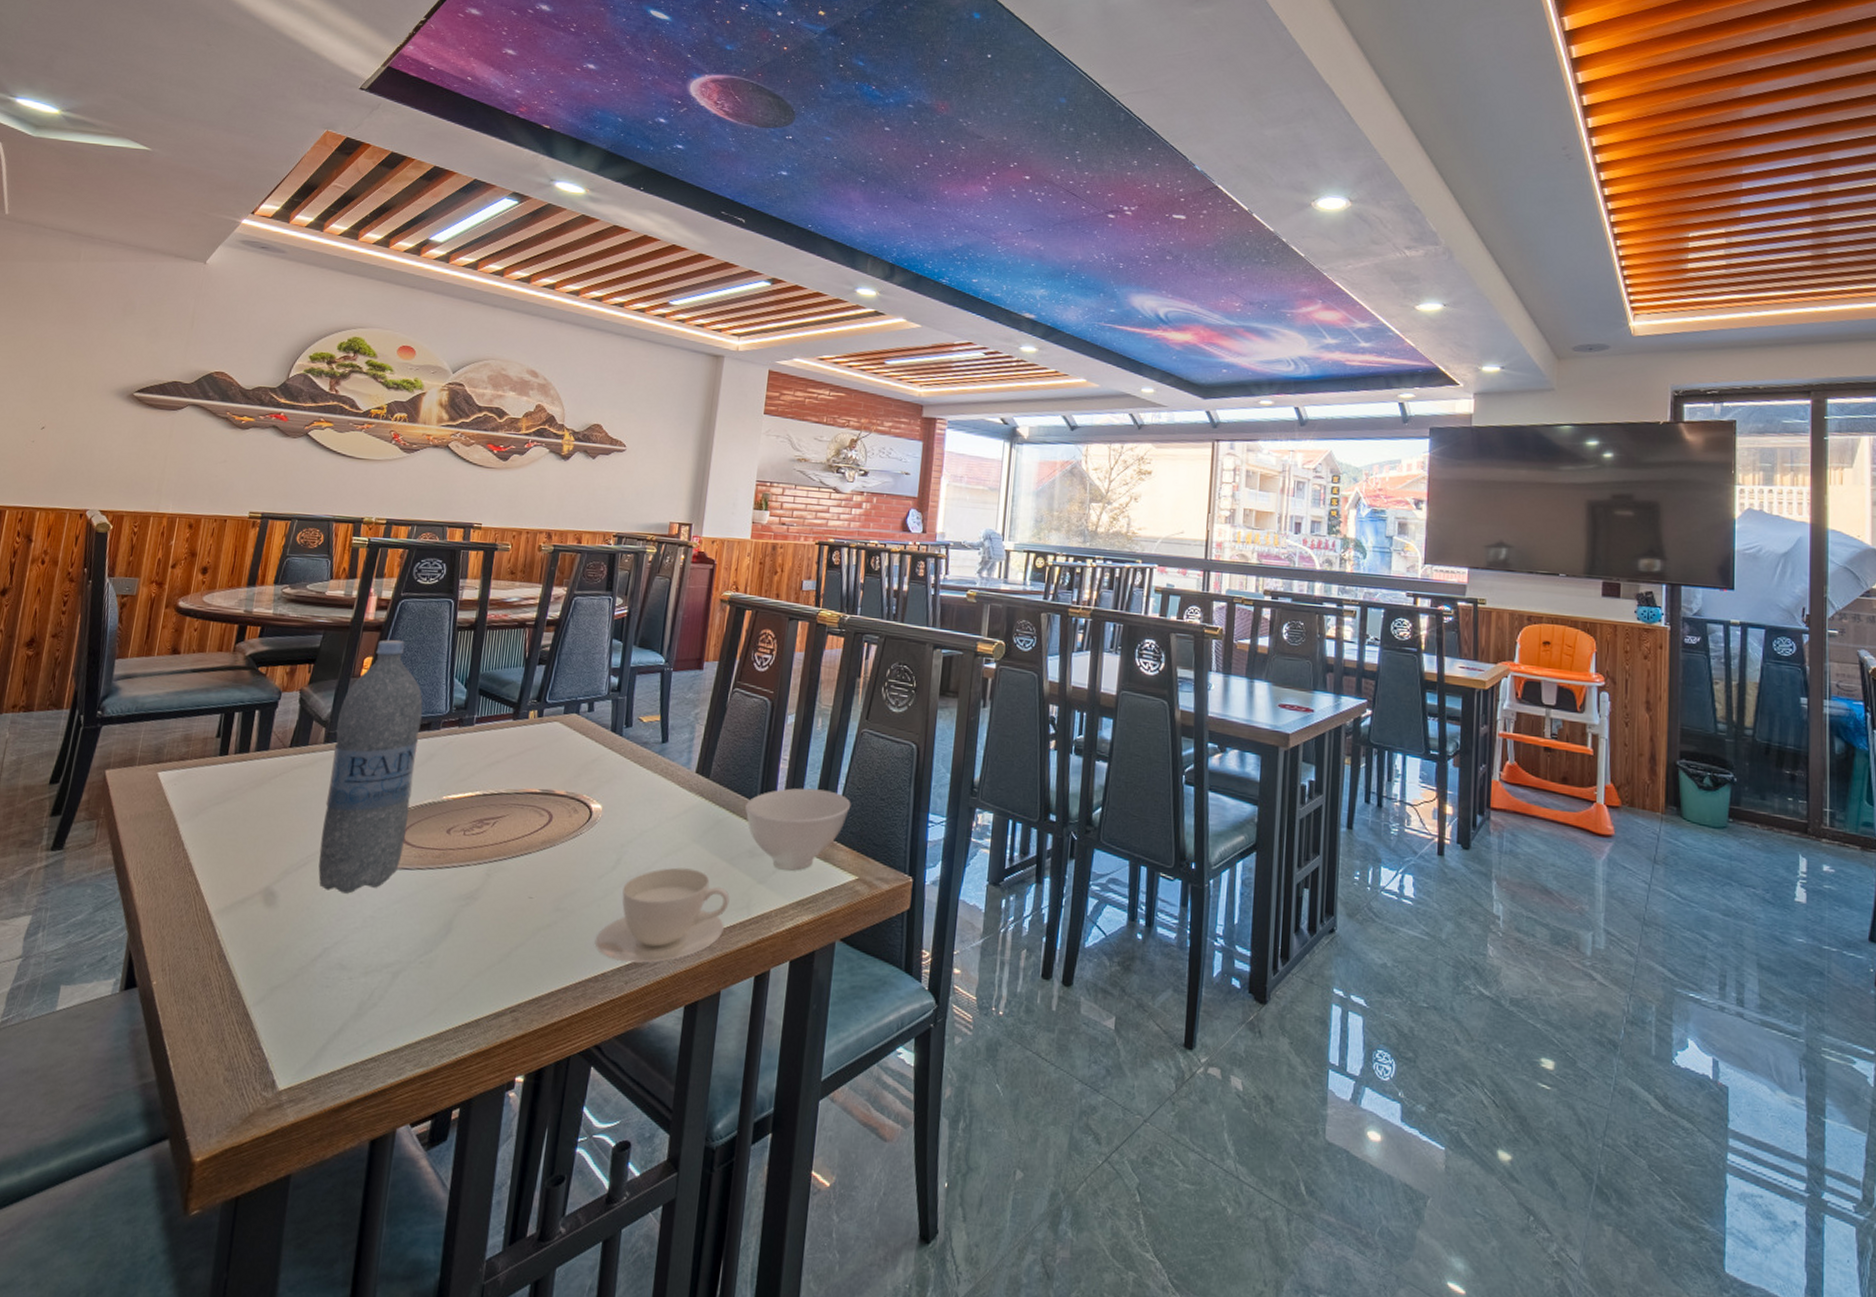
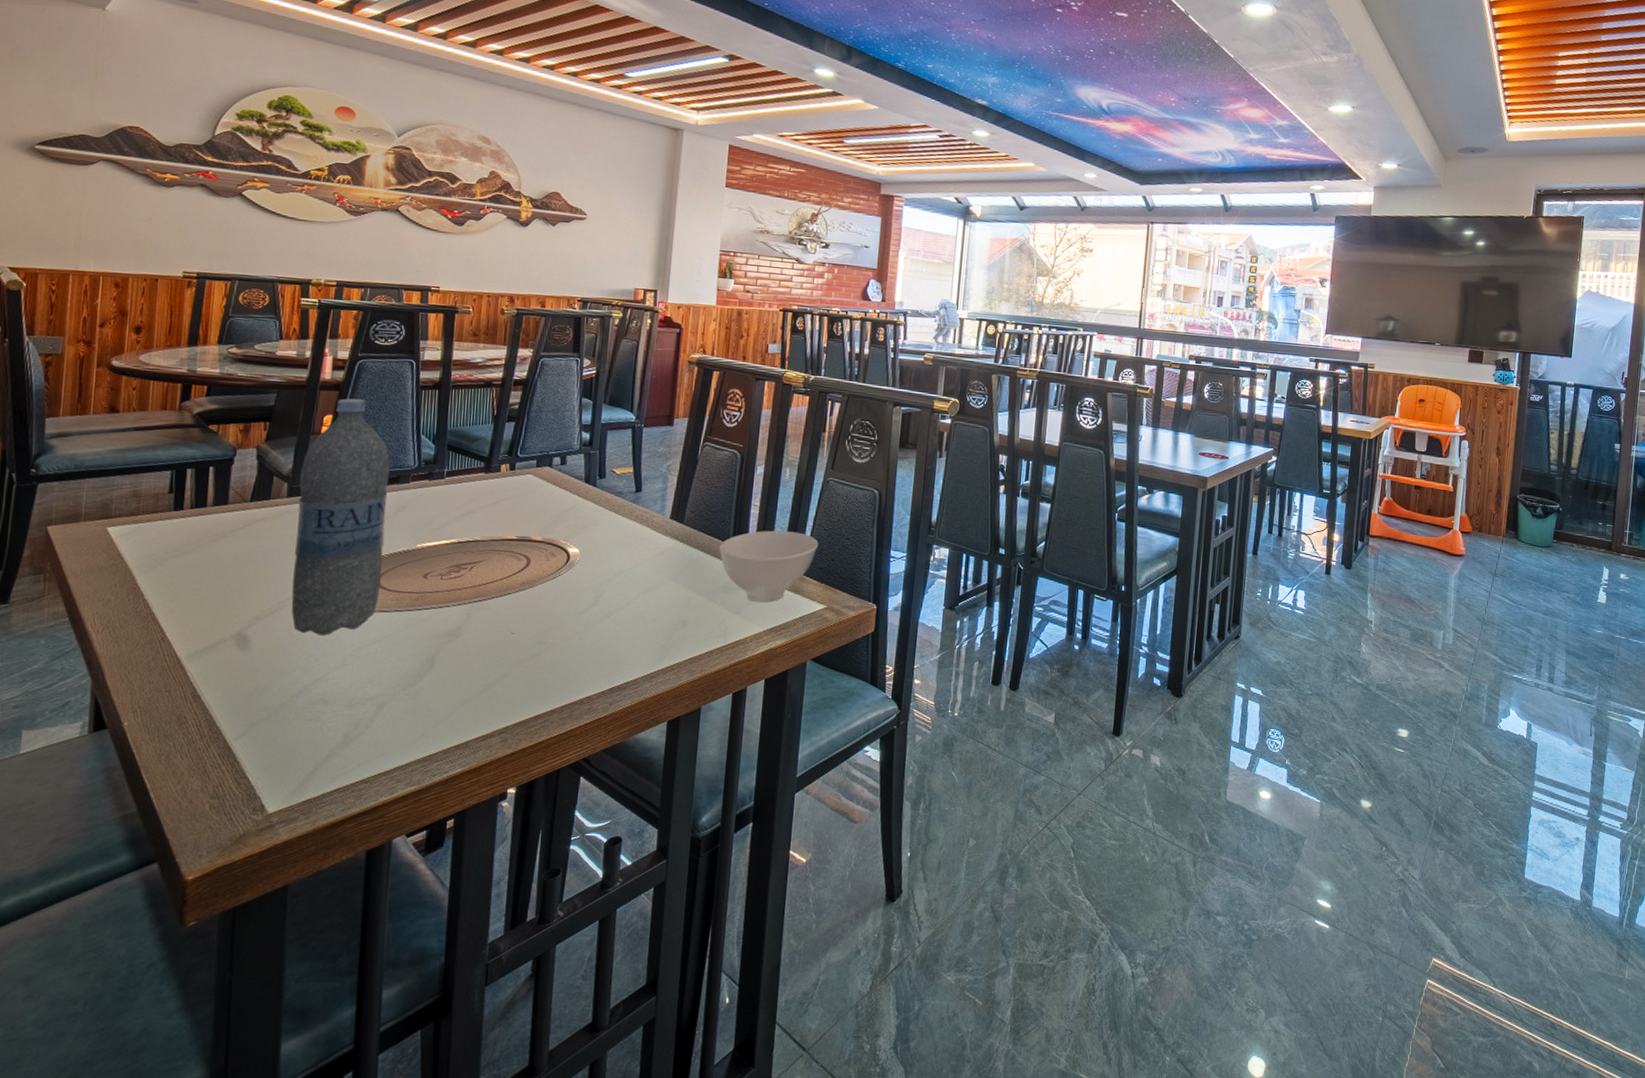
teacup: present [594,867,730,963] -> none [578,602,707,686]

